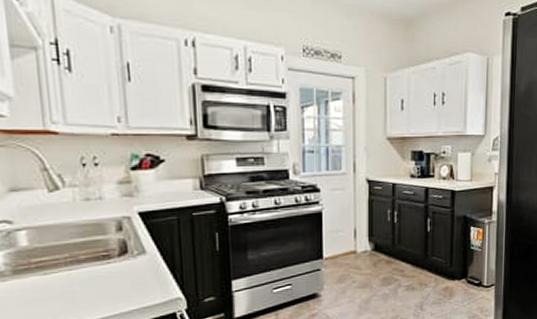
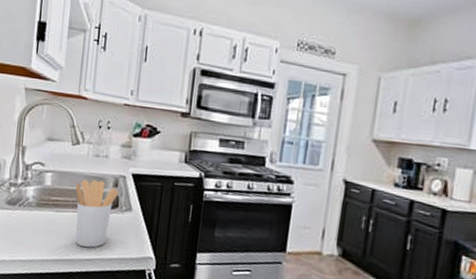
utensil holder: none [64,227,125,308] -> present [75,179,119,248]

